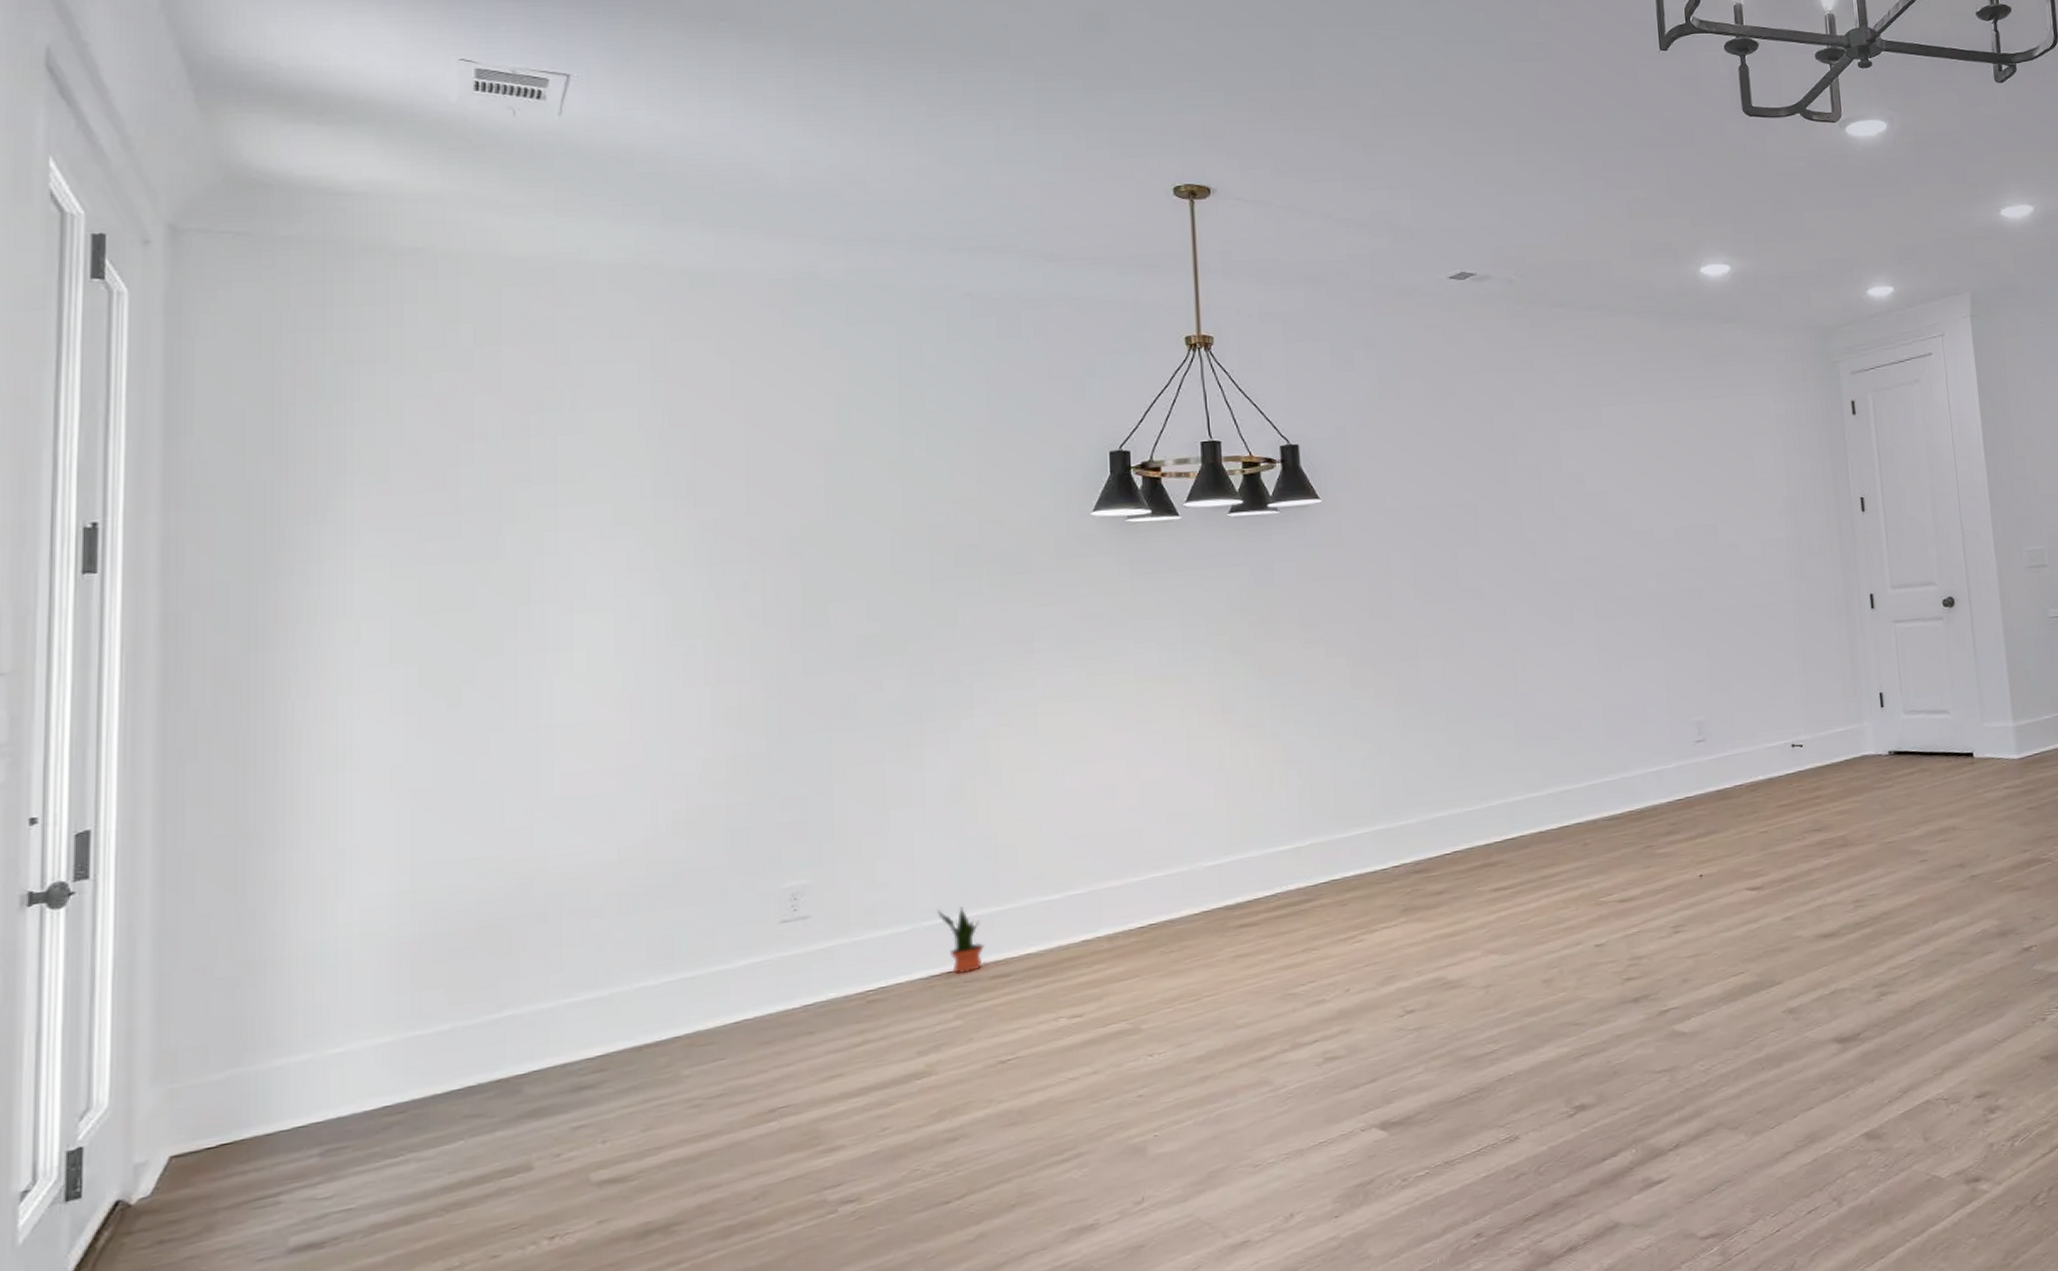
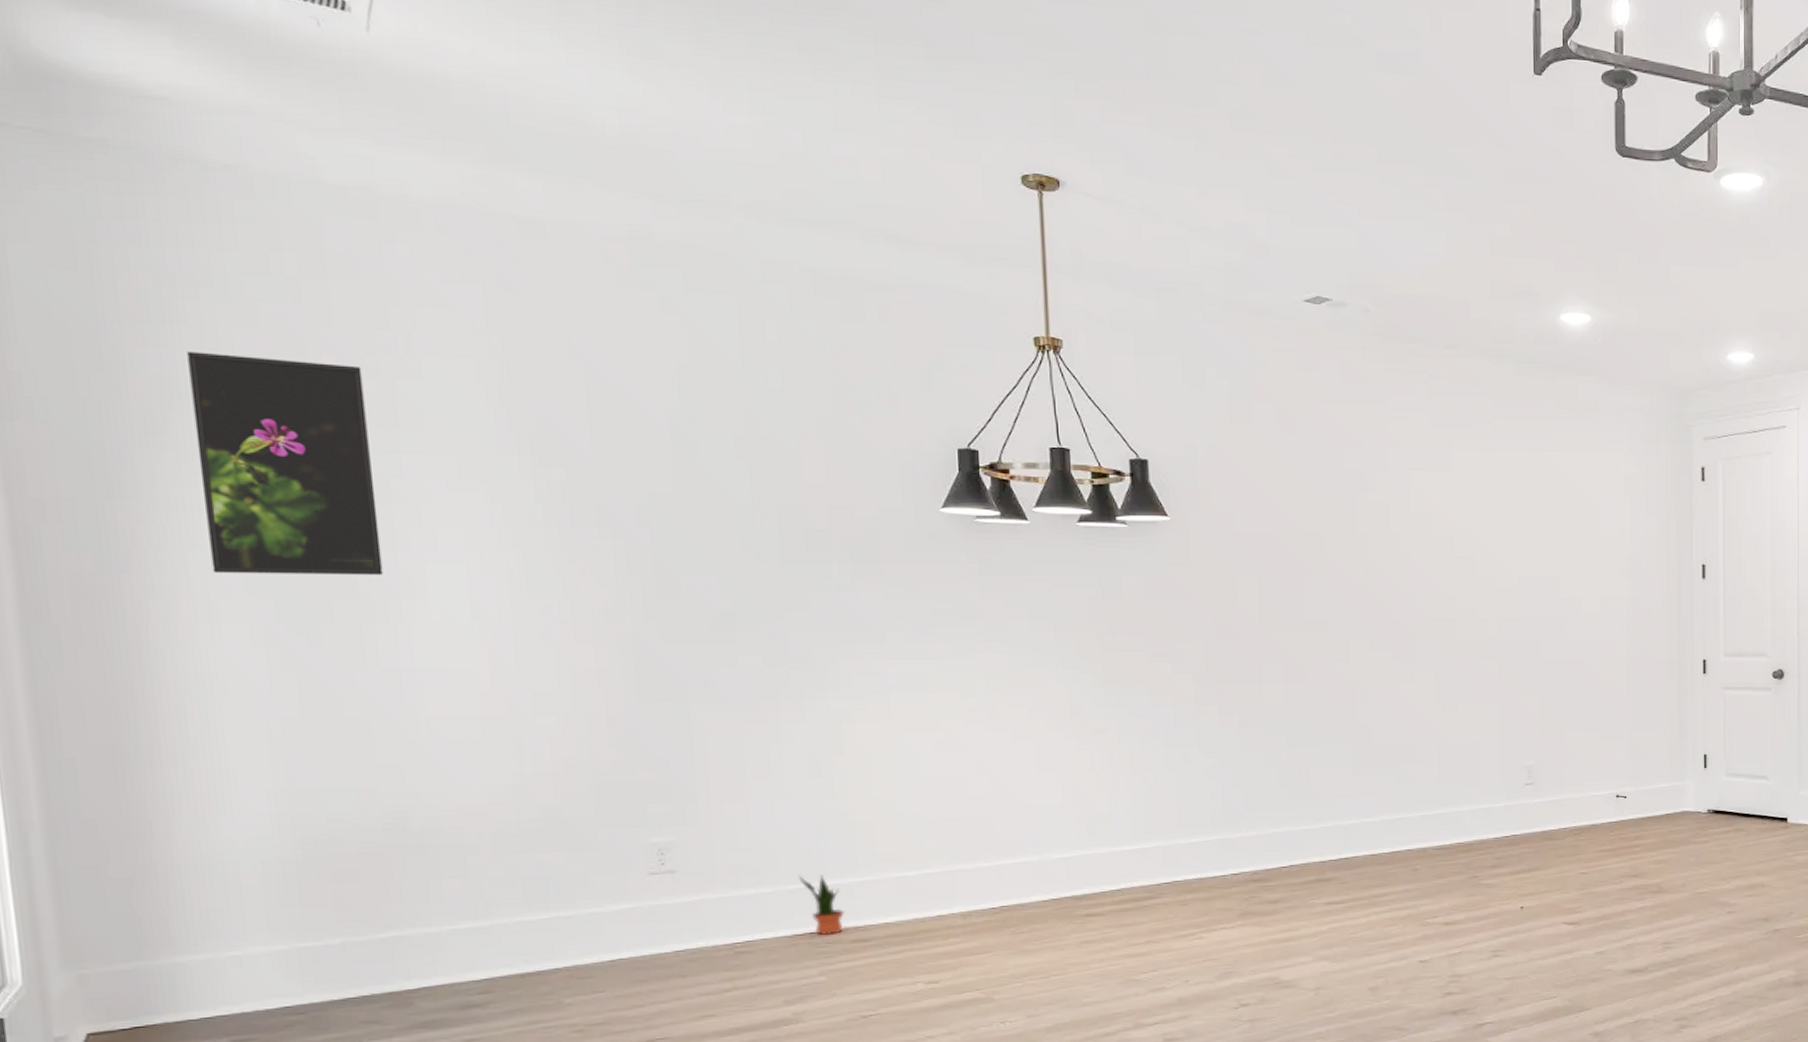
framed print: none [357,425,529,645] -> present [187,351,383,576]

